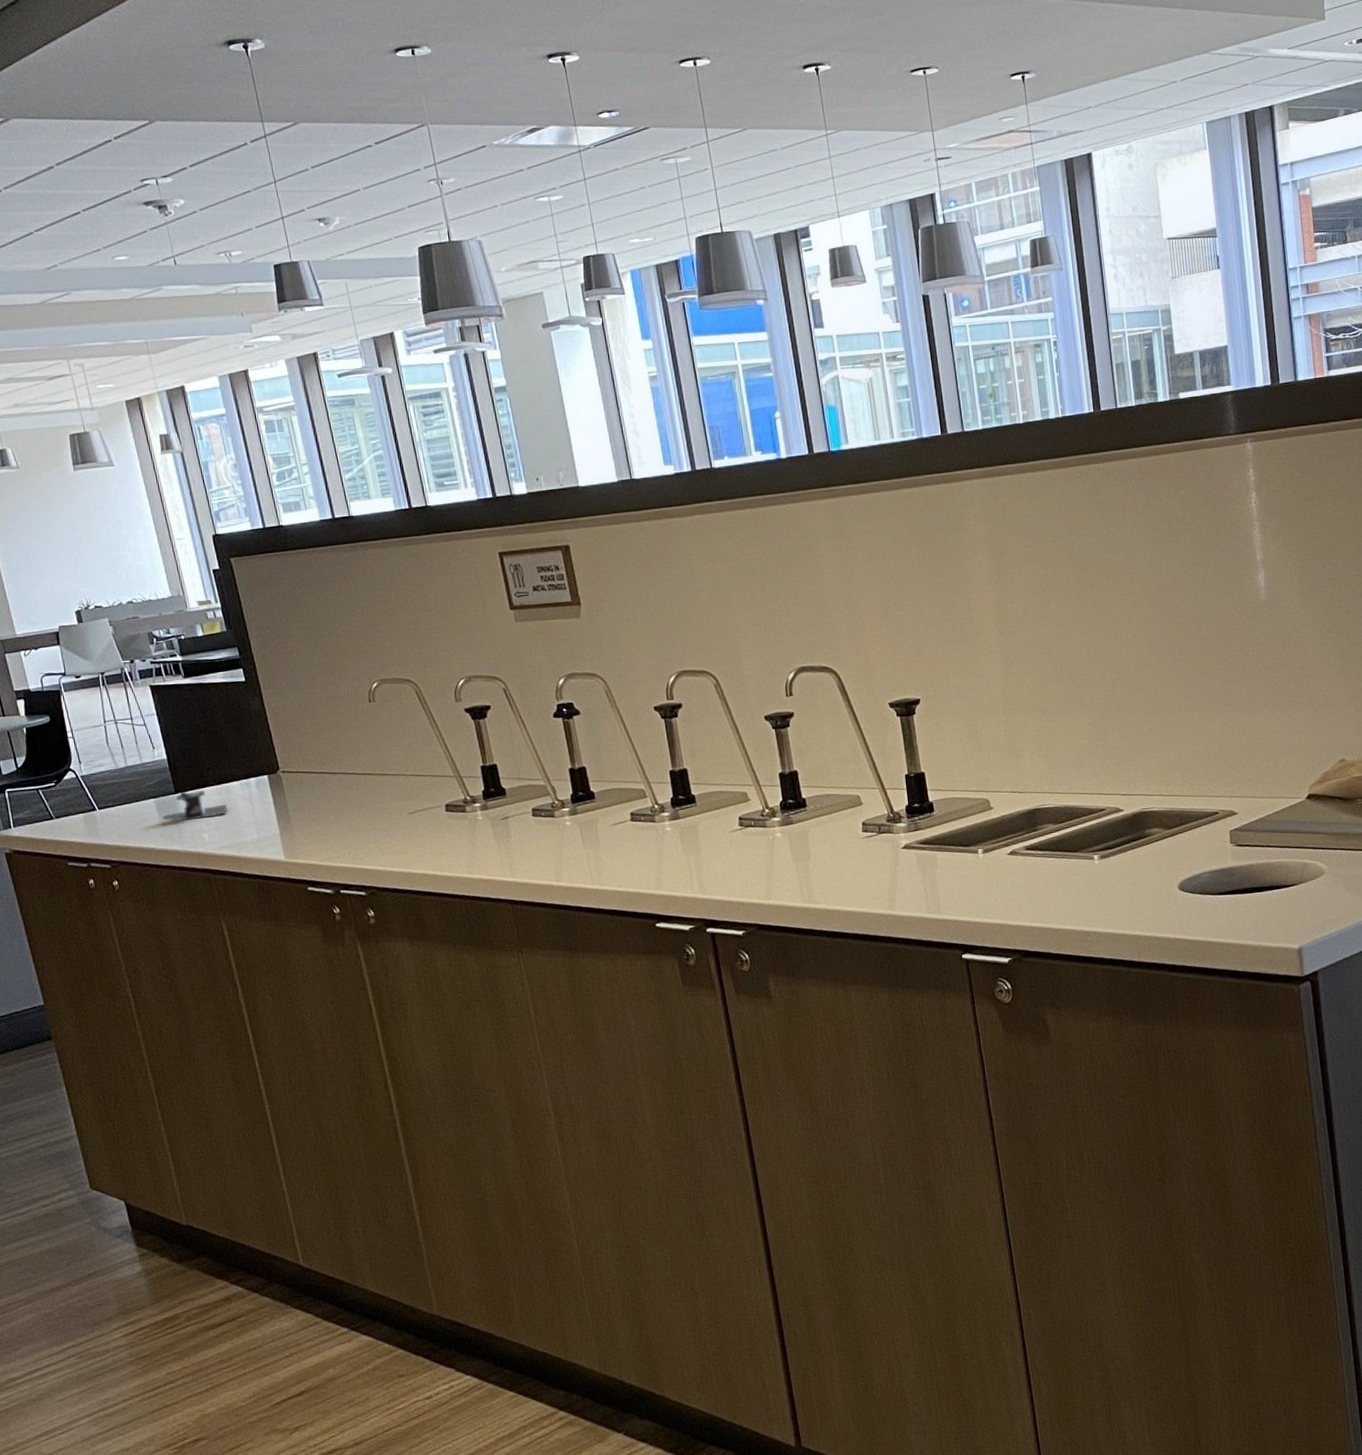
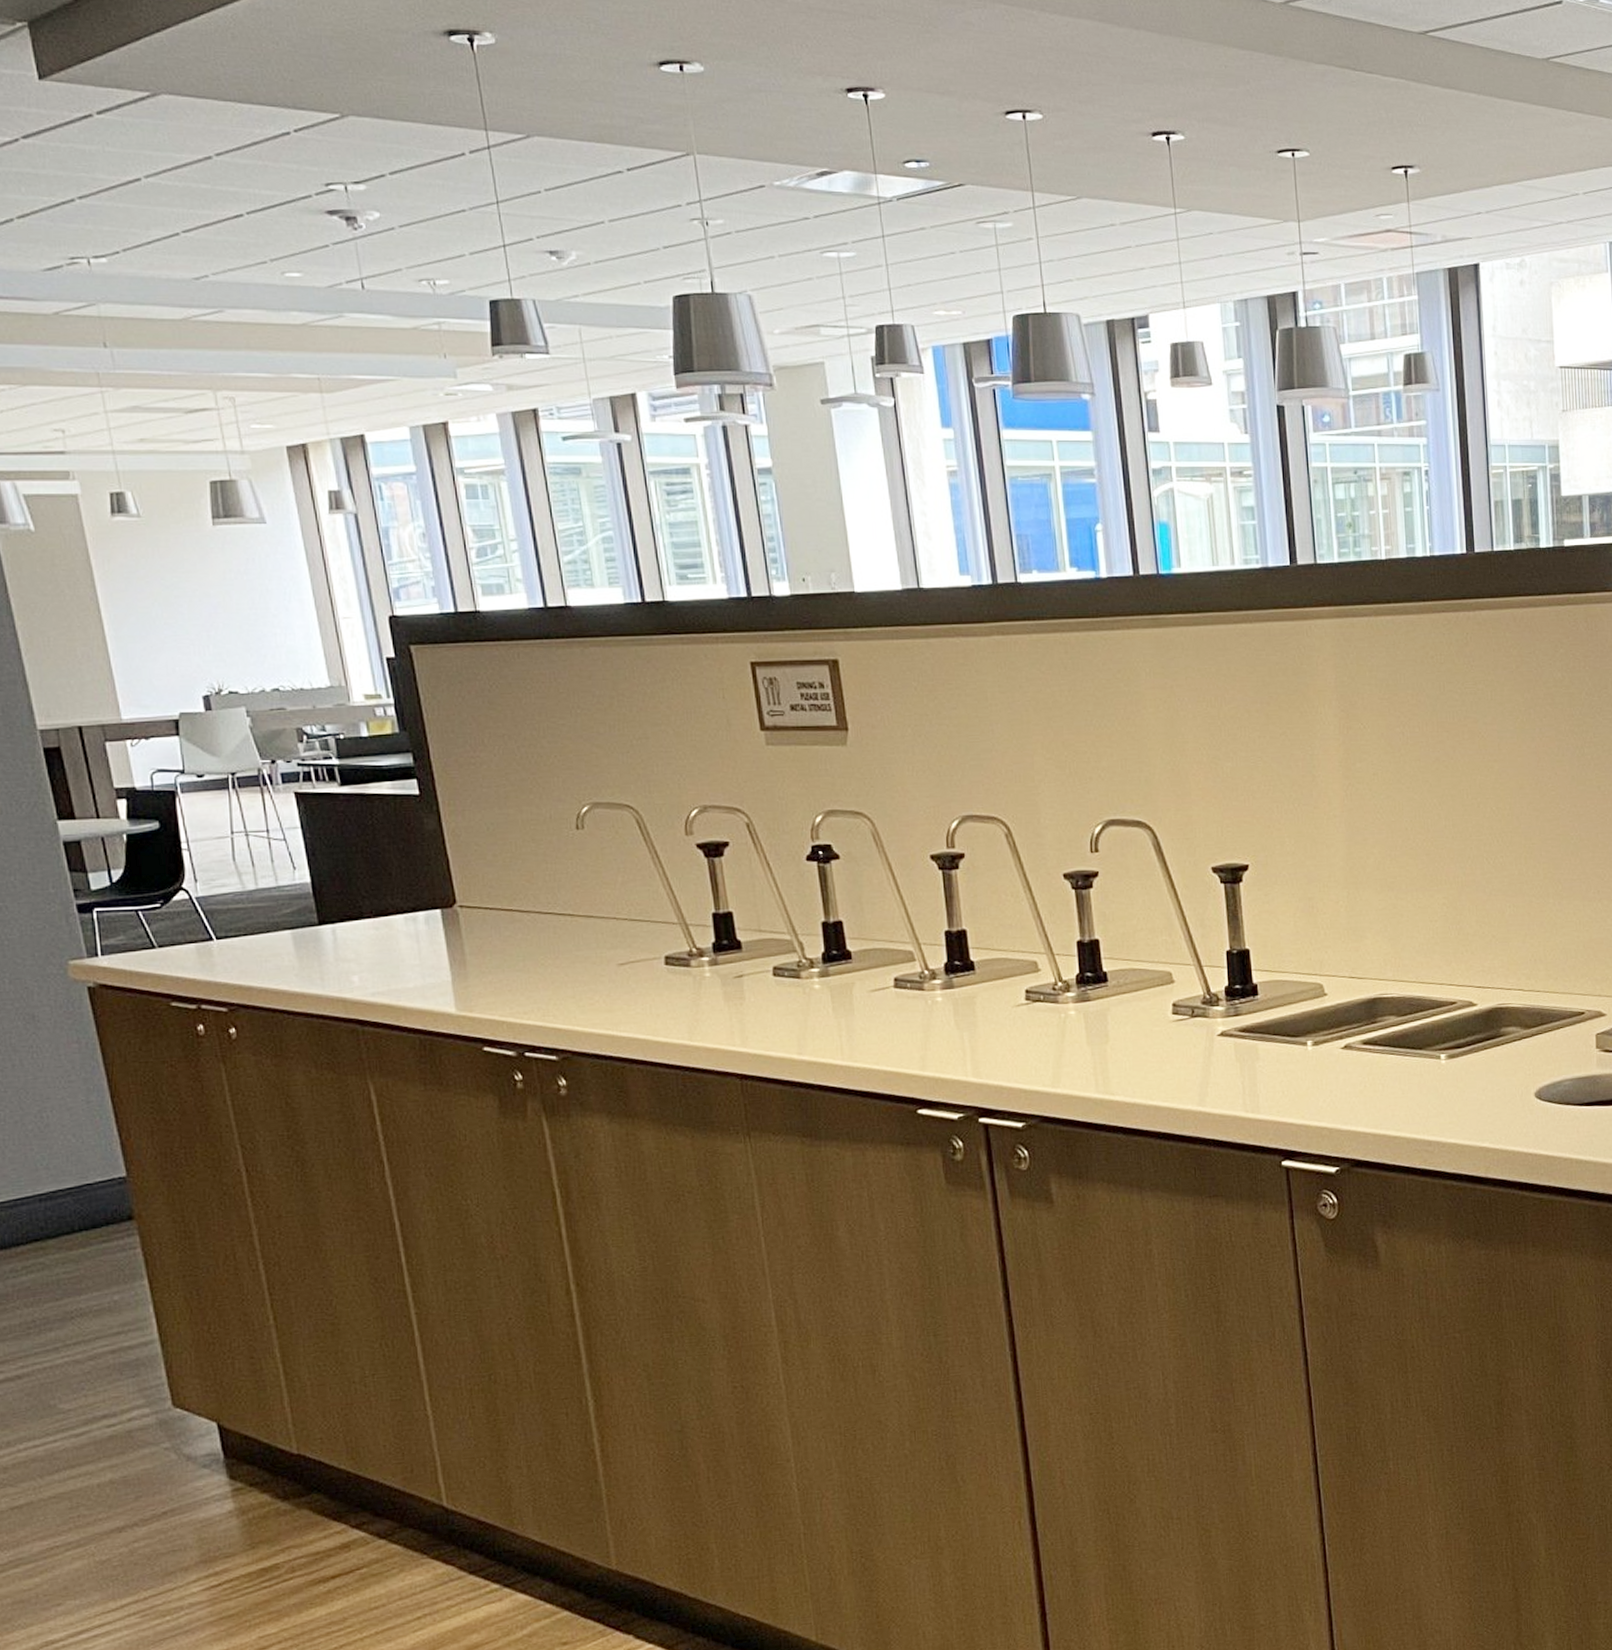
architectural model: present [163,790,228,821] -> none [301,922,386,959]

